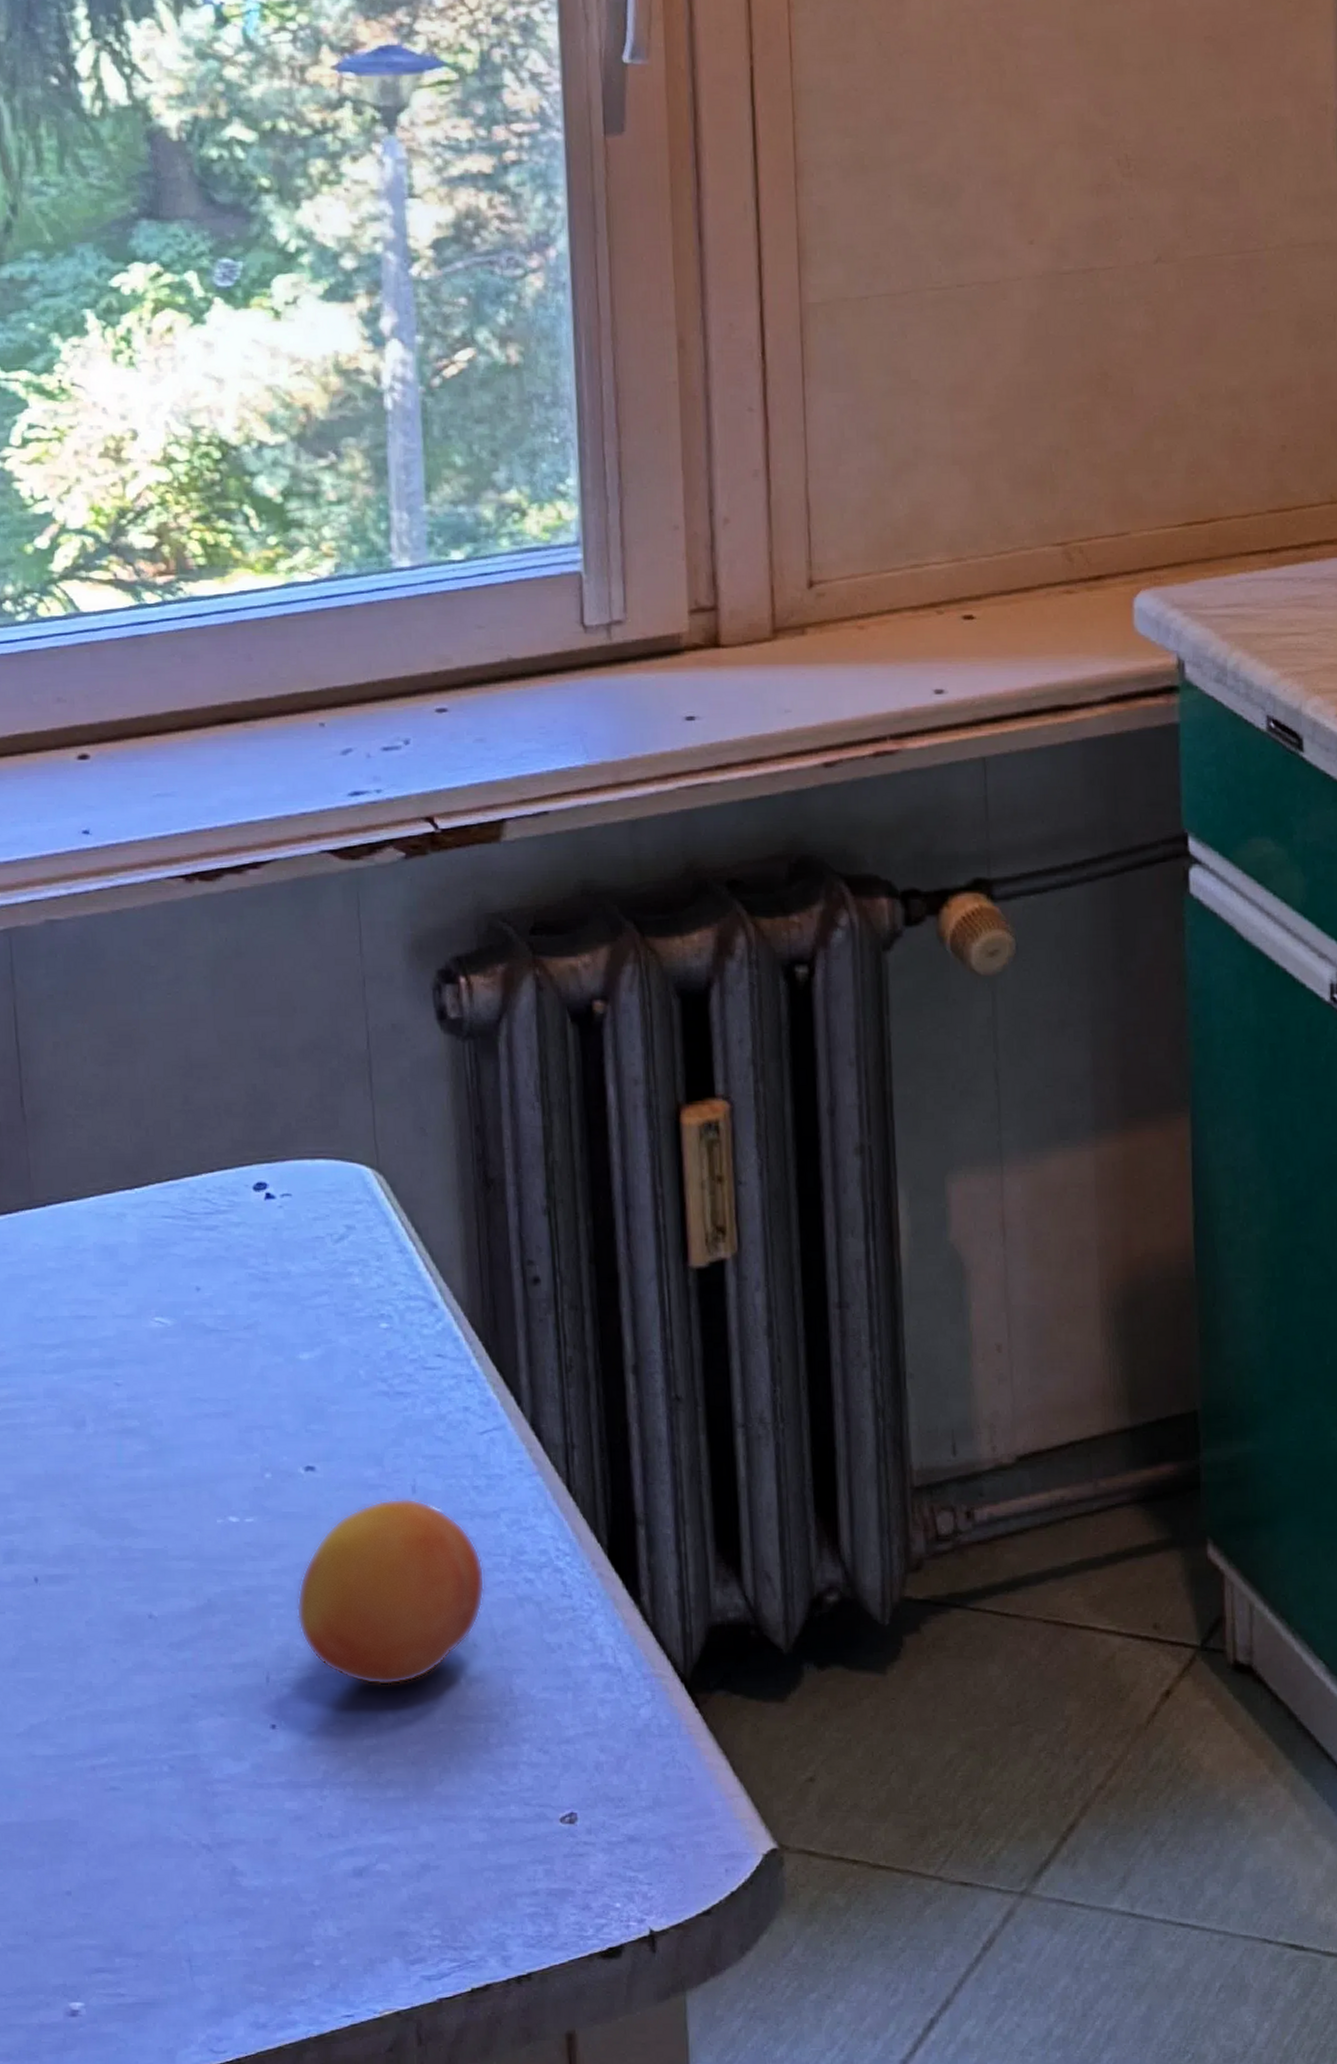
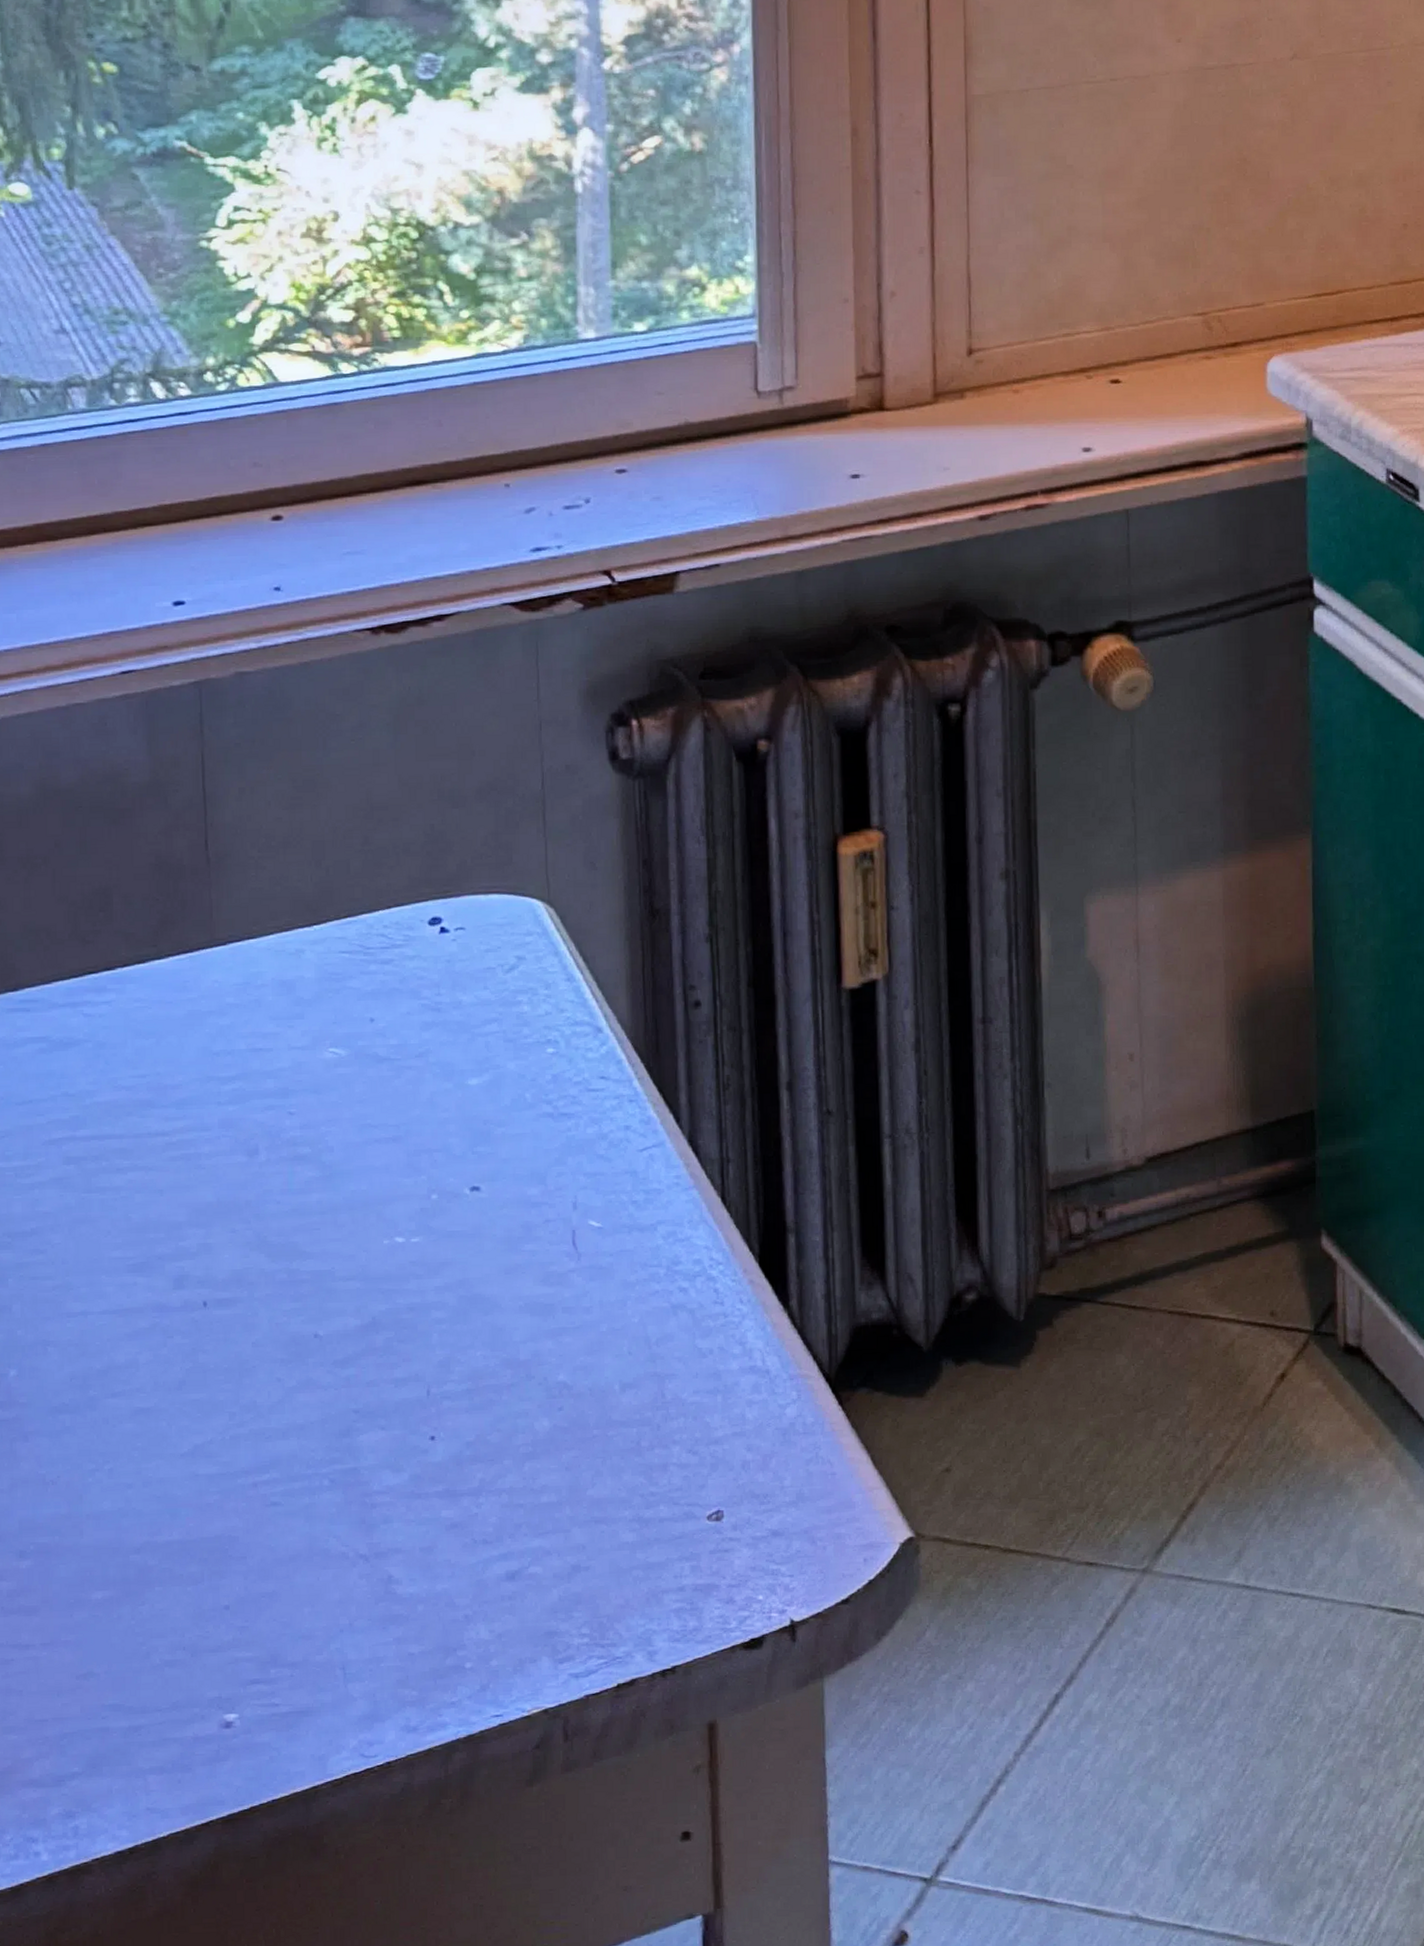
fruit: present [296,1498,485,1686] -> none [458,1214,641,1395]

